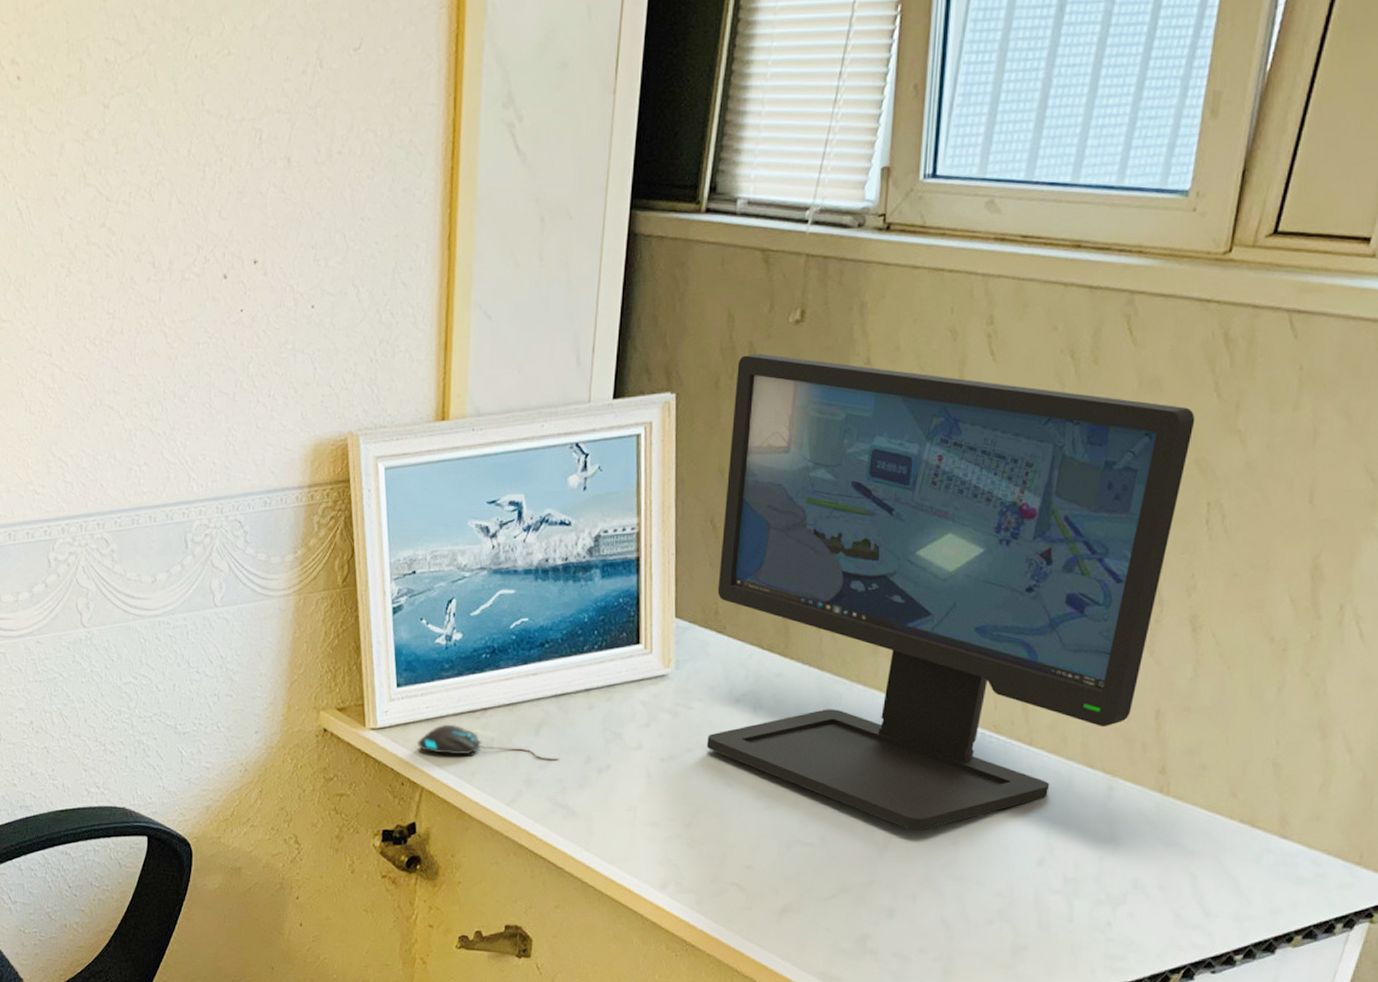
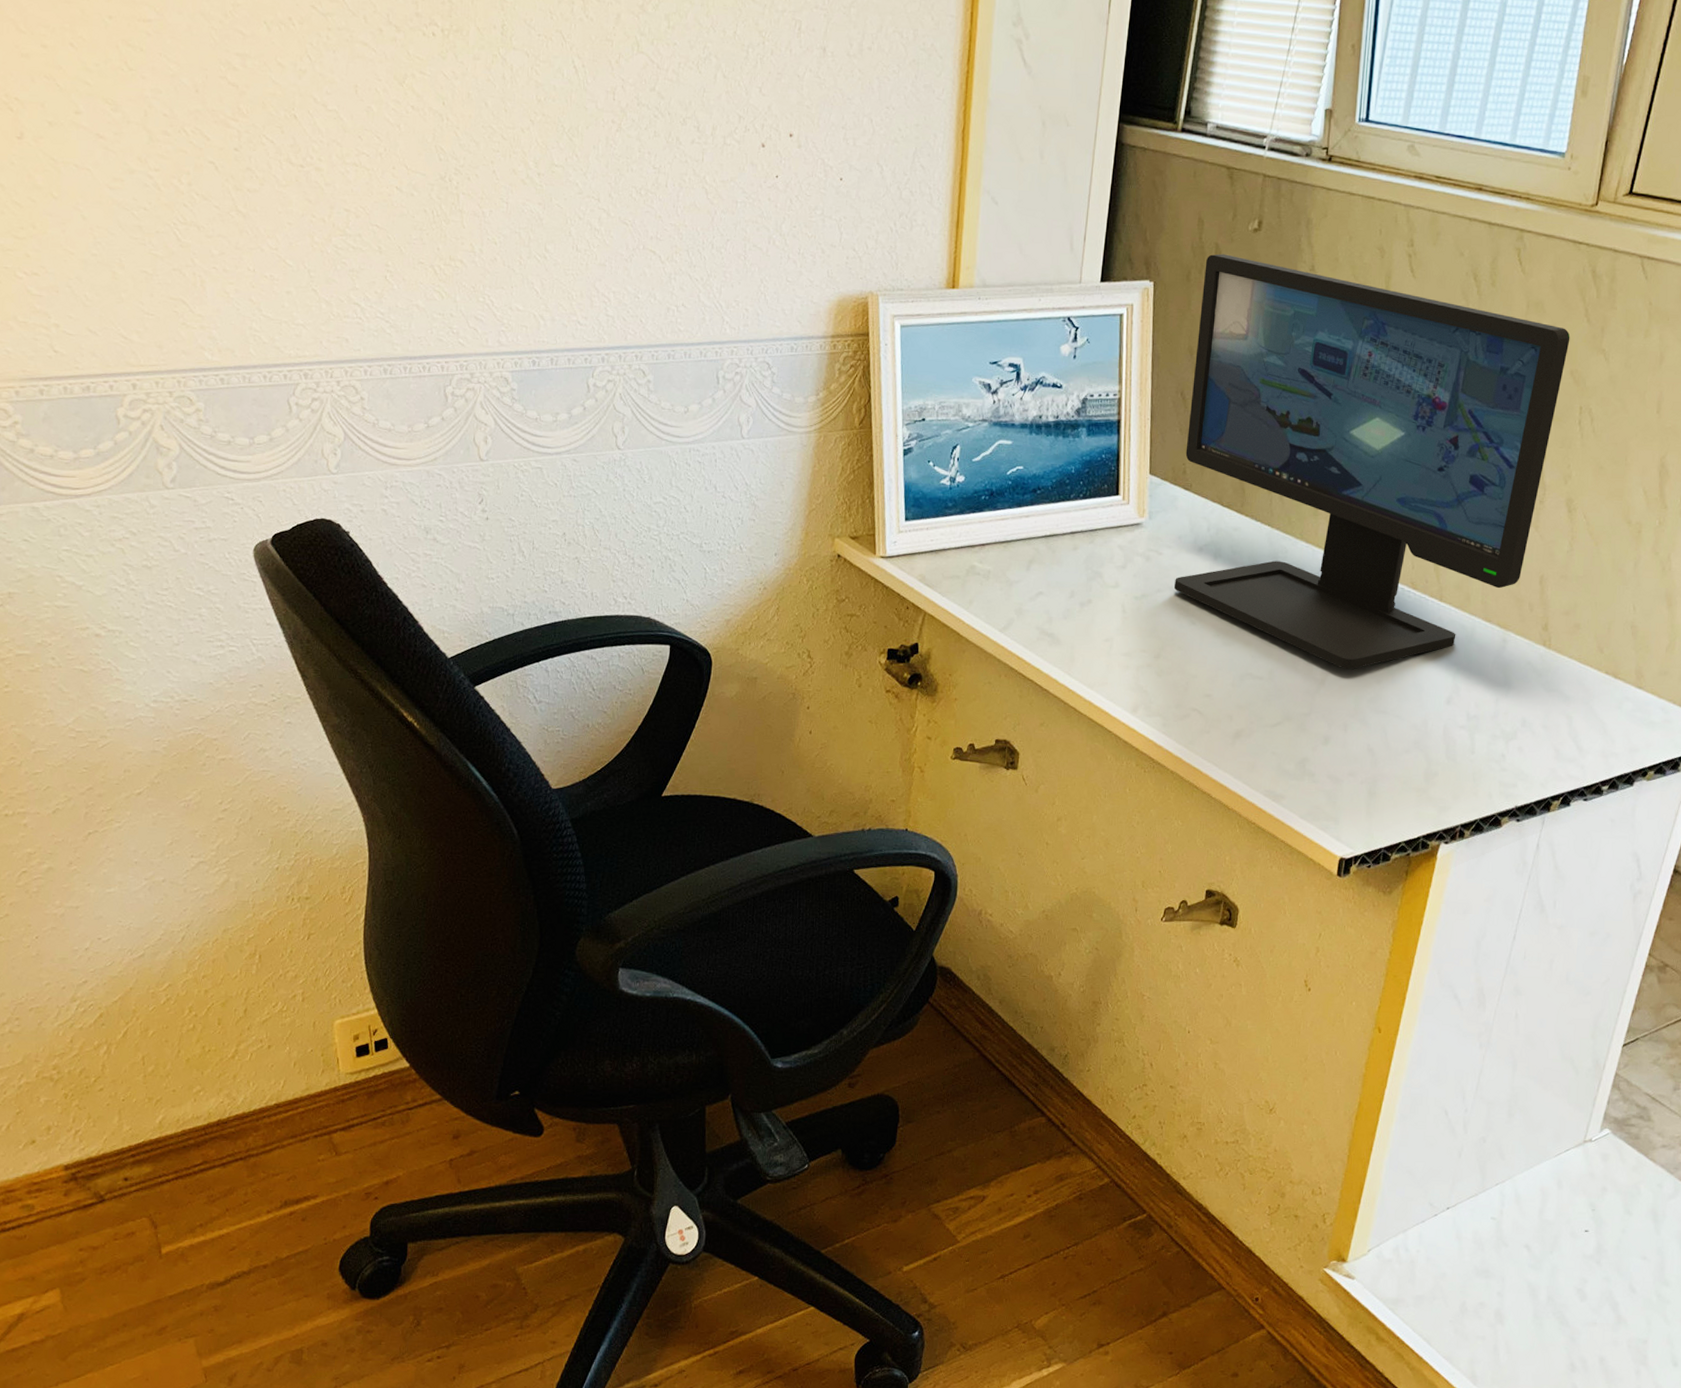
mouse: present [417,724,559,761] -> none [921,556,1047,594]

